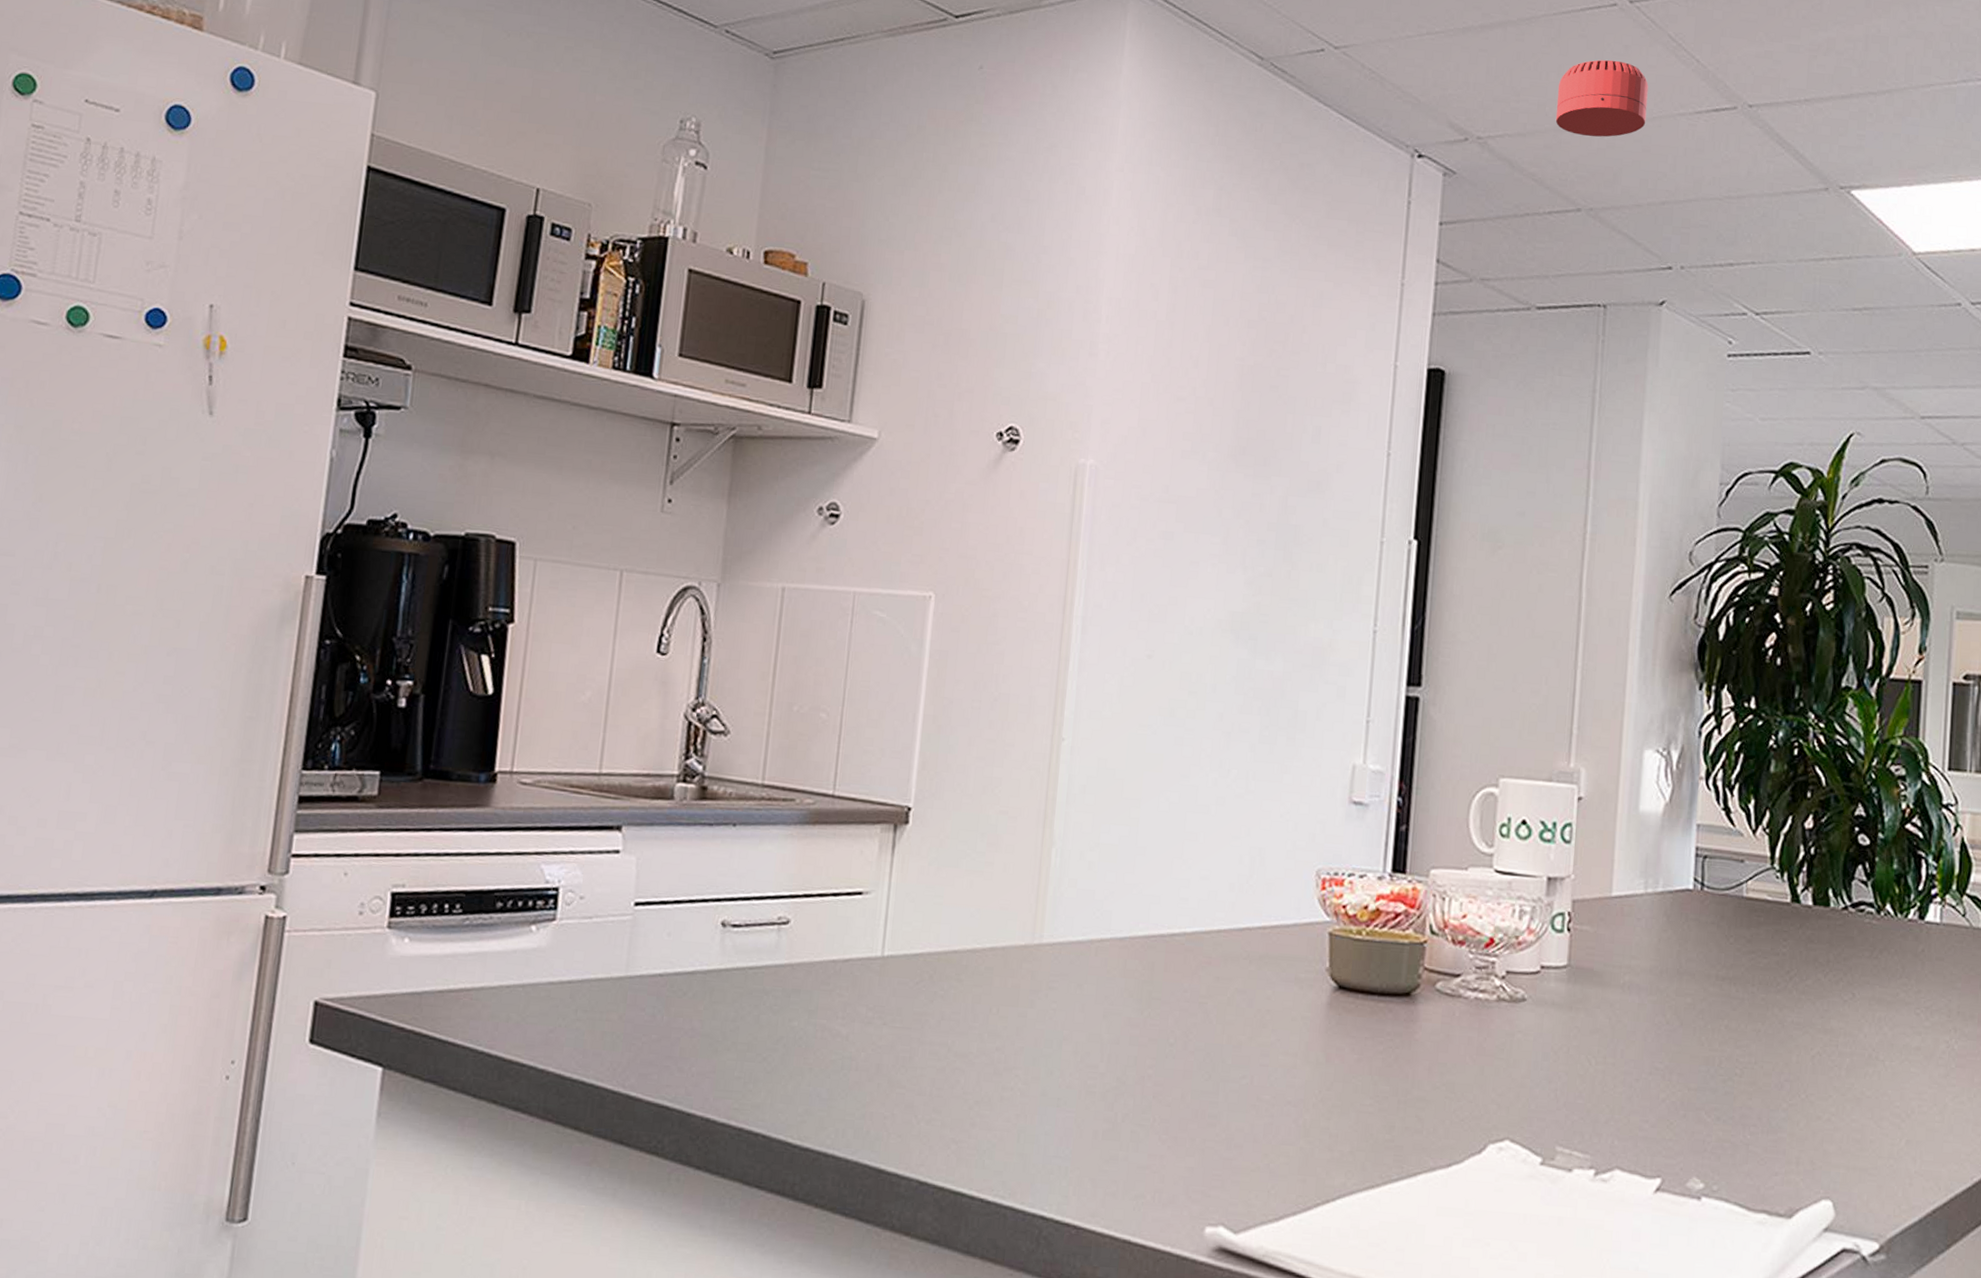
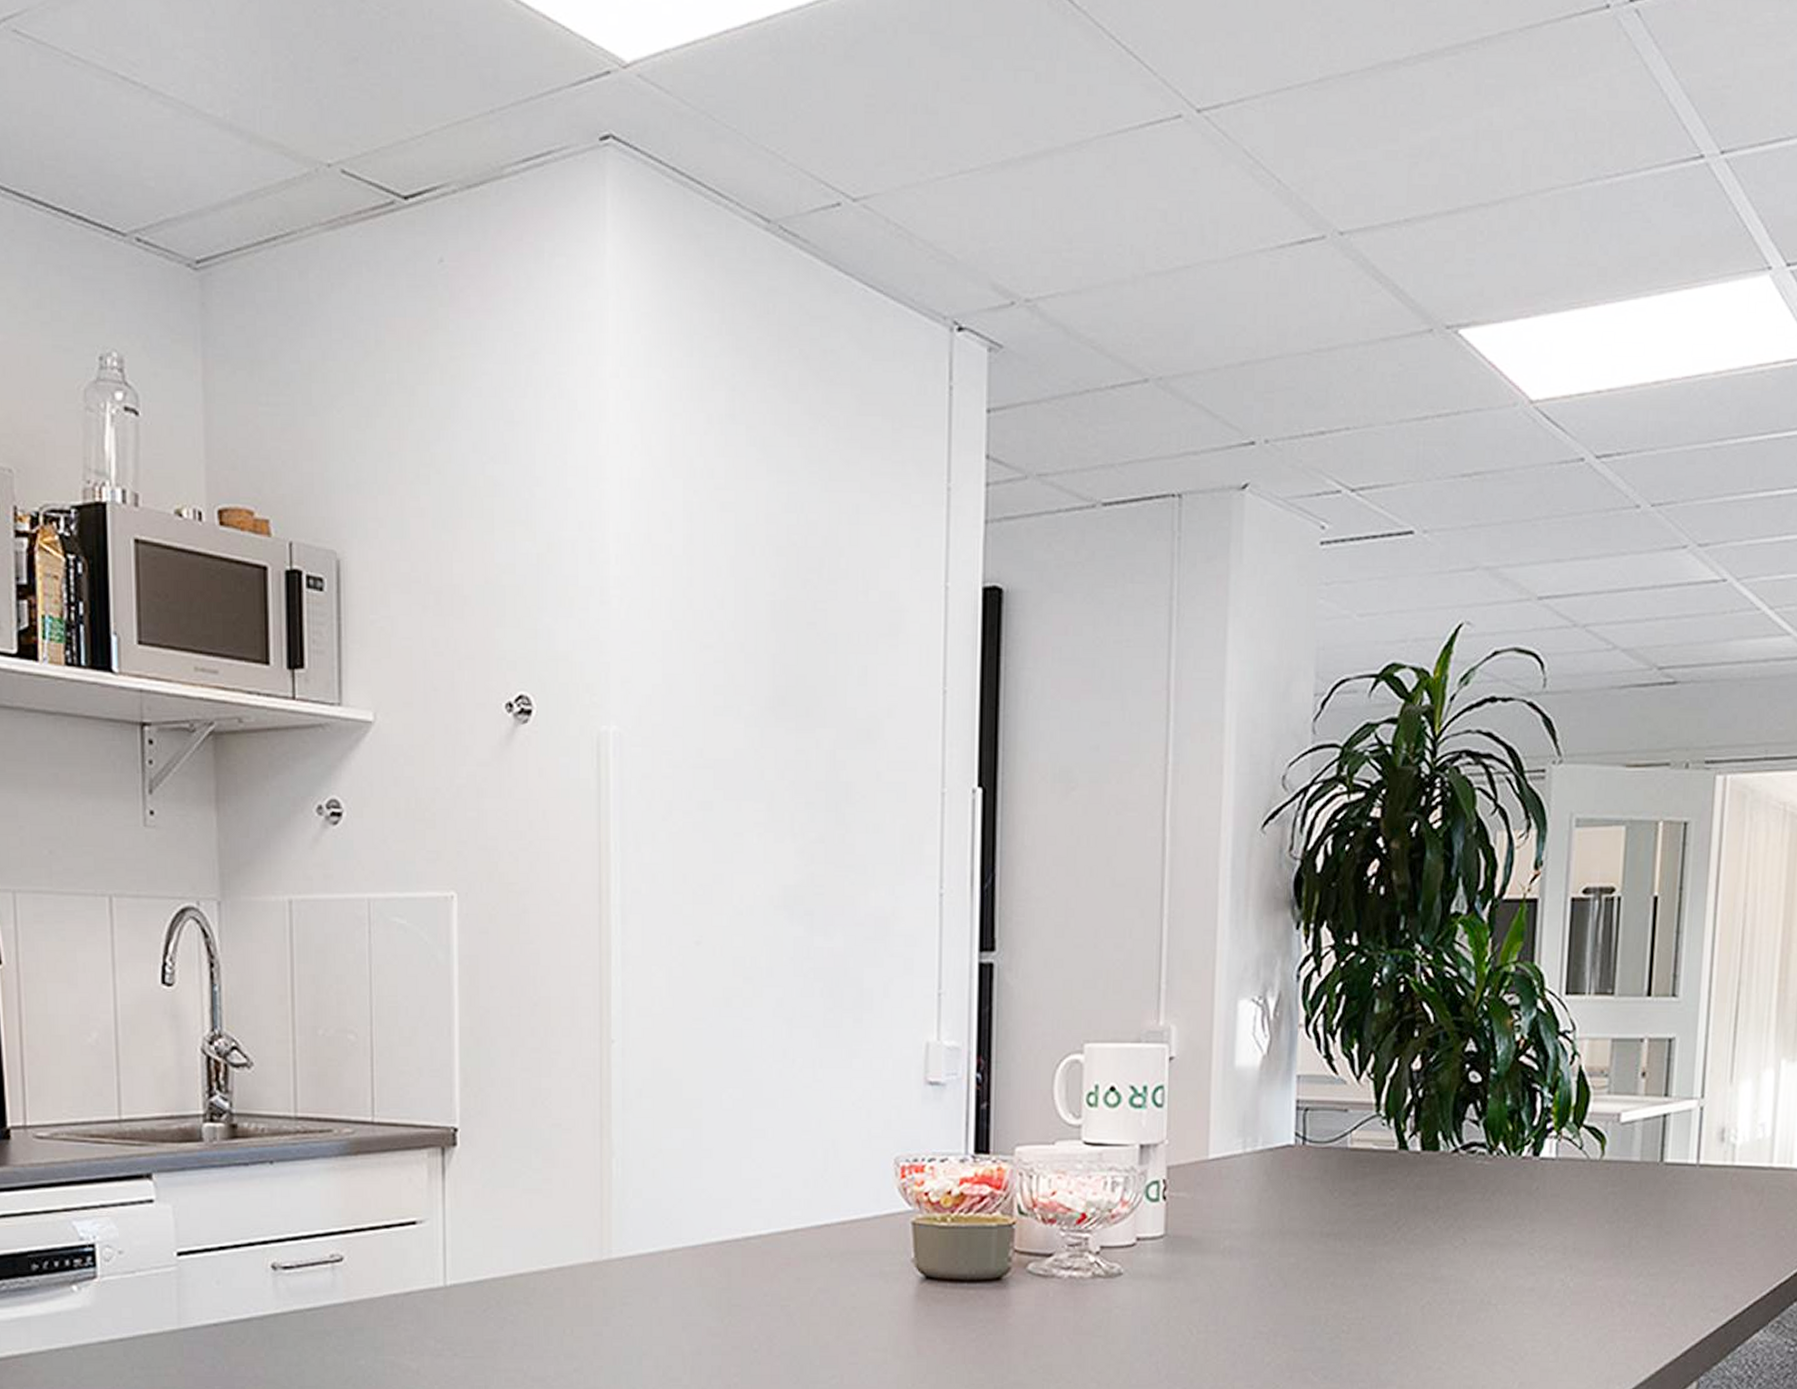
smoke detector: present [1555,60,1649,137] -> none [1115,188,1222,288]

